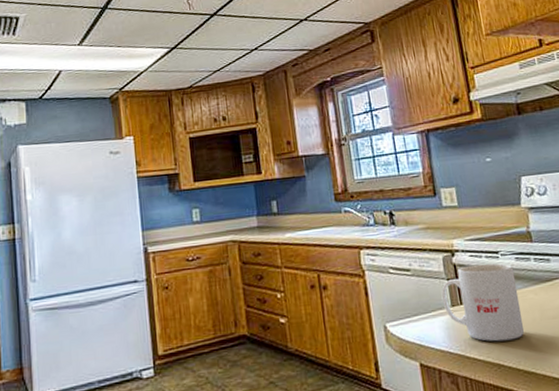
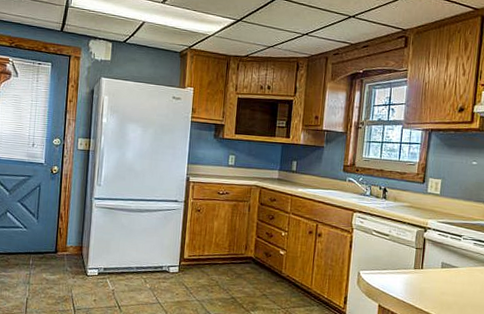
mug: present [441,263,525,342] -> none [407,241,471,303]

